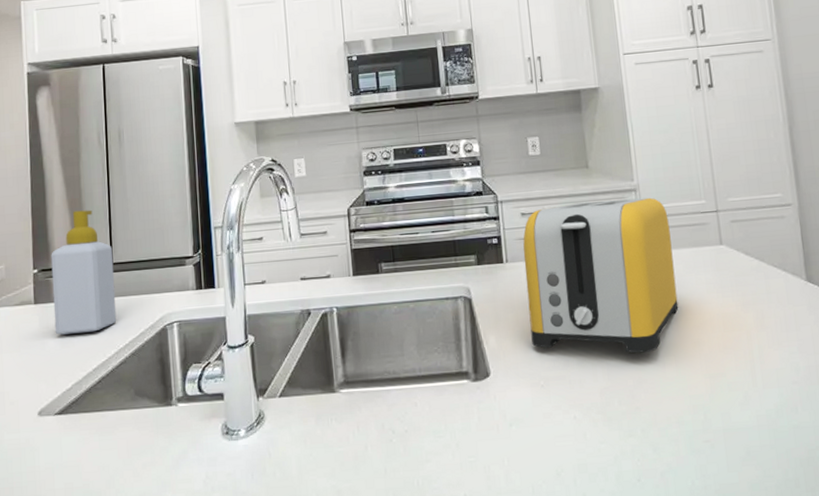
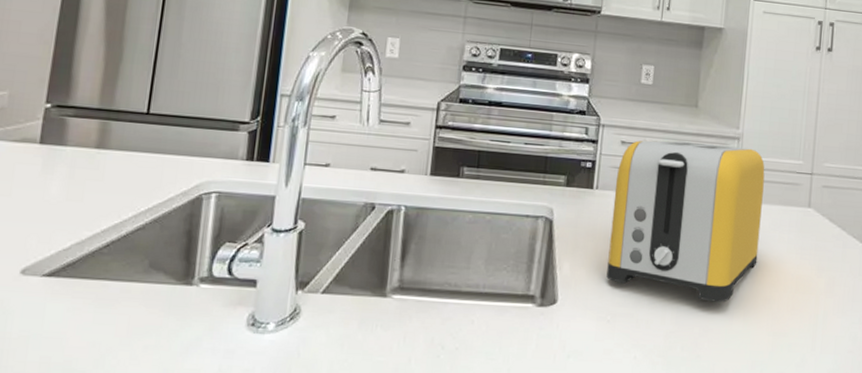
soap bottle: present [51,210,117,335] -> none [60,45,153,188]

